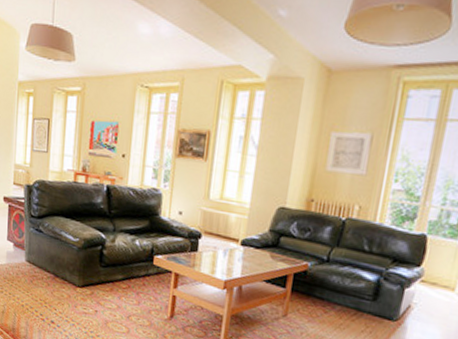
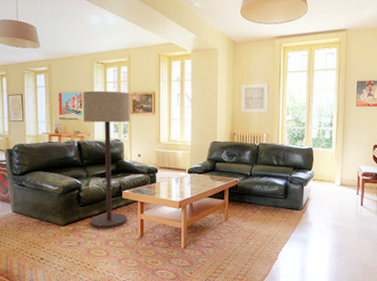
floor lamp: none [111,121,178,301] -> present [83,90,130,229]

